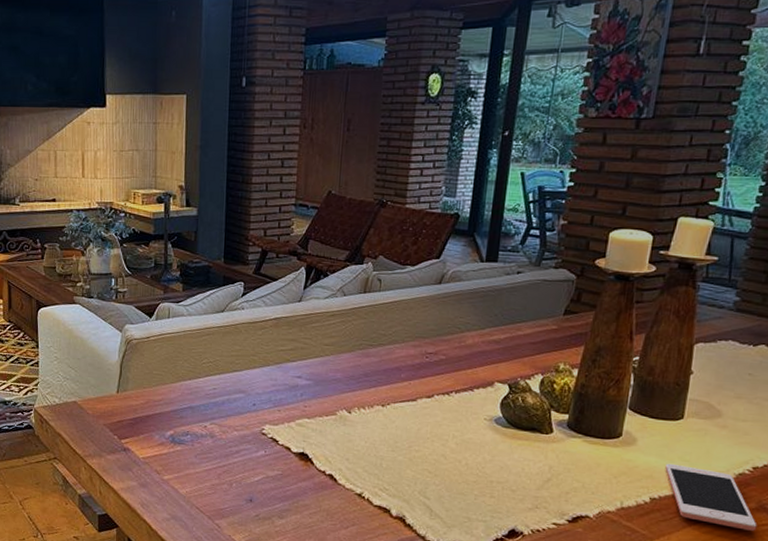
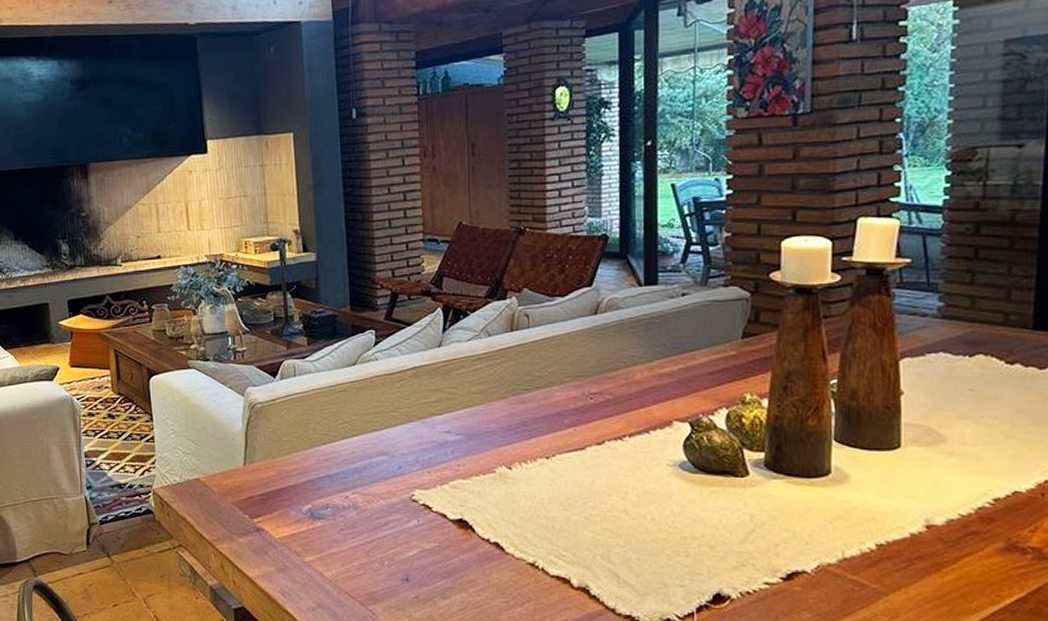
cell phone: present [665,463,757,531] -> none [888,501,1011,576]

